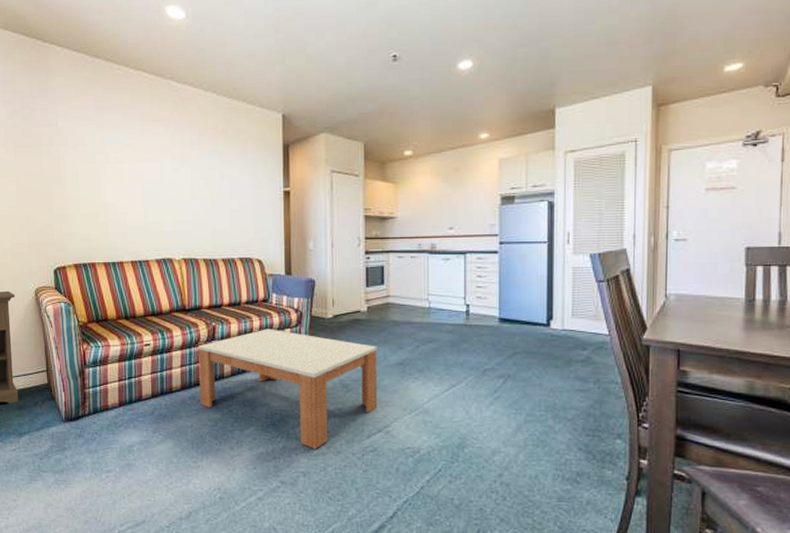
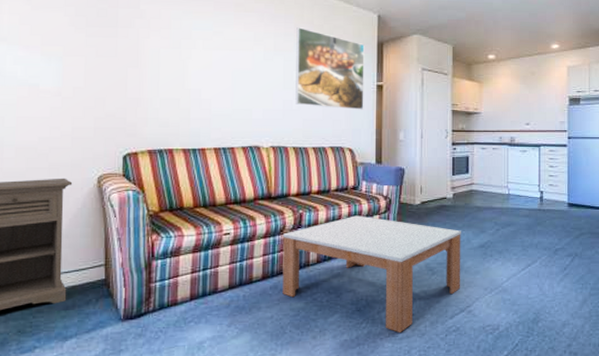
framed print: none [201,134,271,219] -> present [295,27,365,110]

